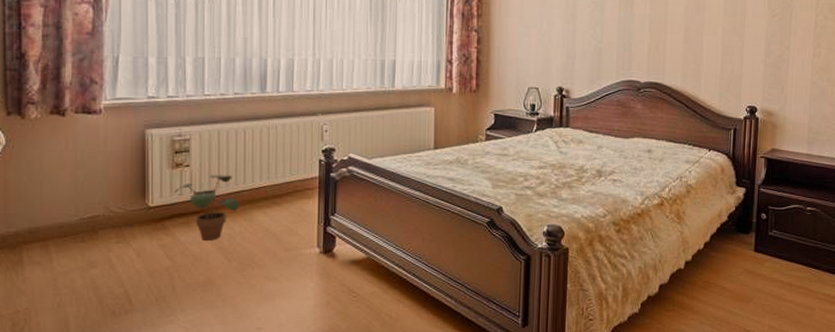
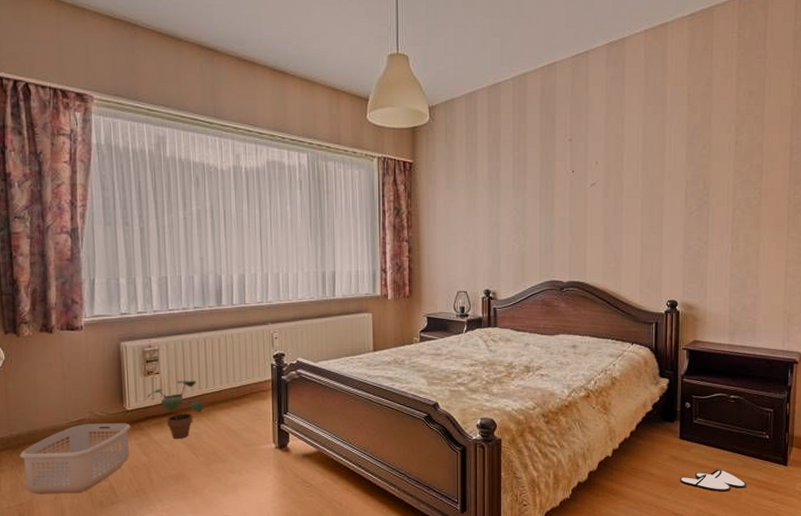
clothes hamper: none [16,221,153,302] -> present [19,423,131,495]
slippers: none [752,284,820,308] -> present [679,469,747,492]

